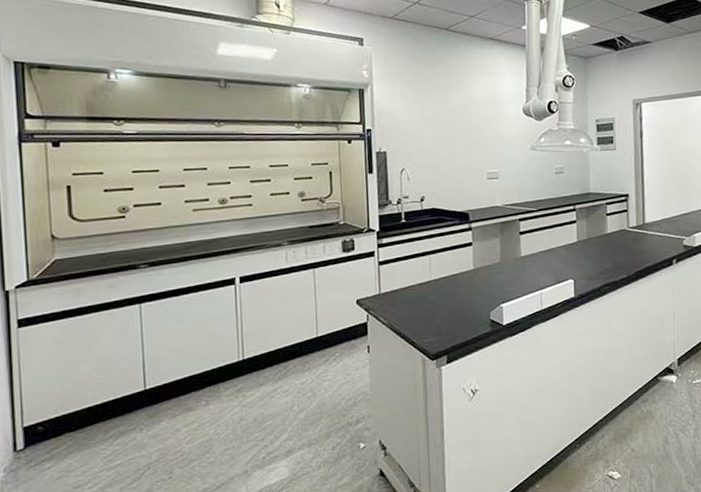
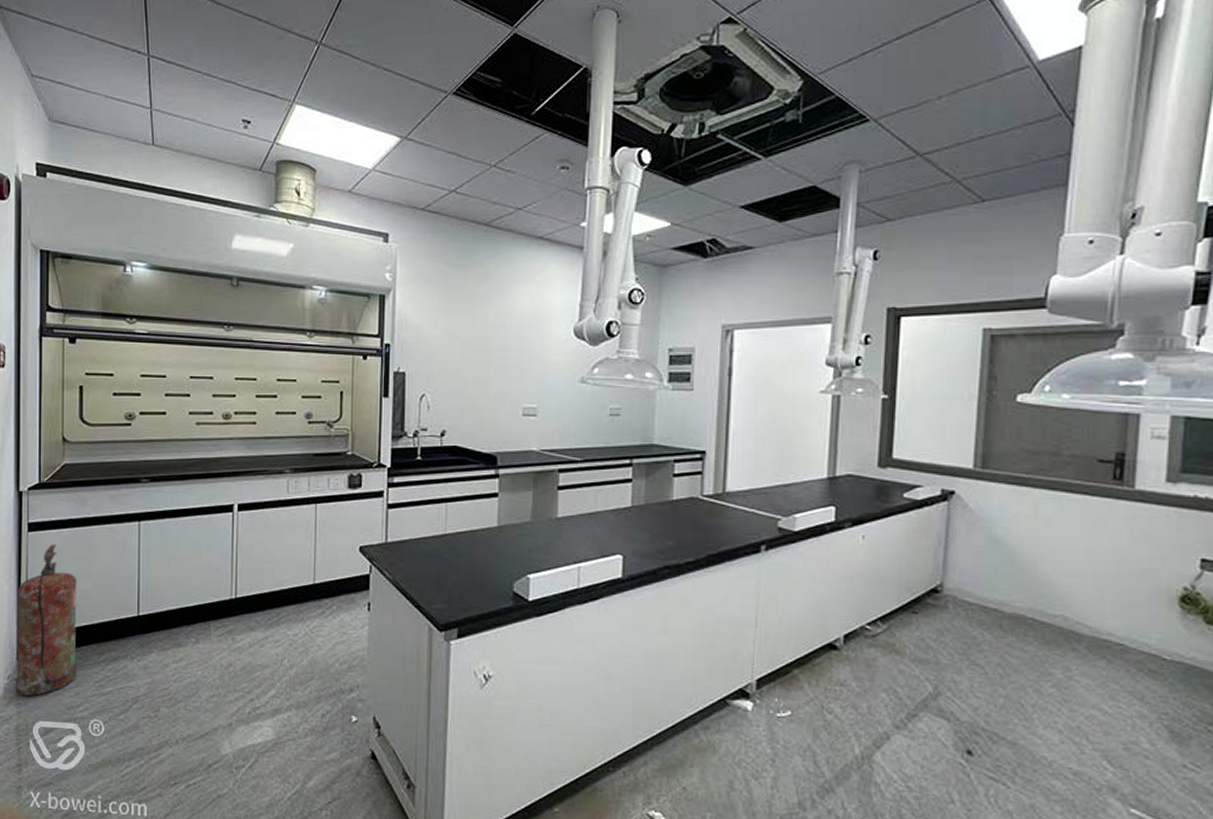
fire extinguisher: none [9,336,82,485] -> present [16,544,77,696]

